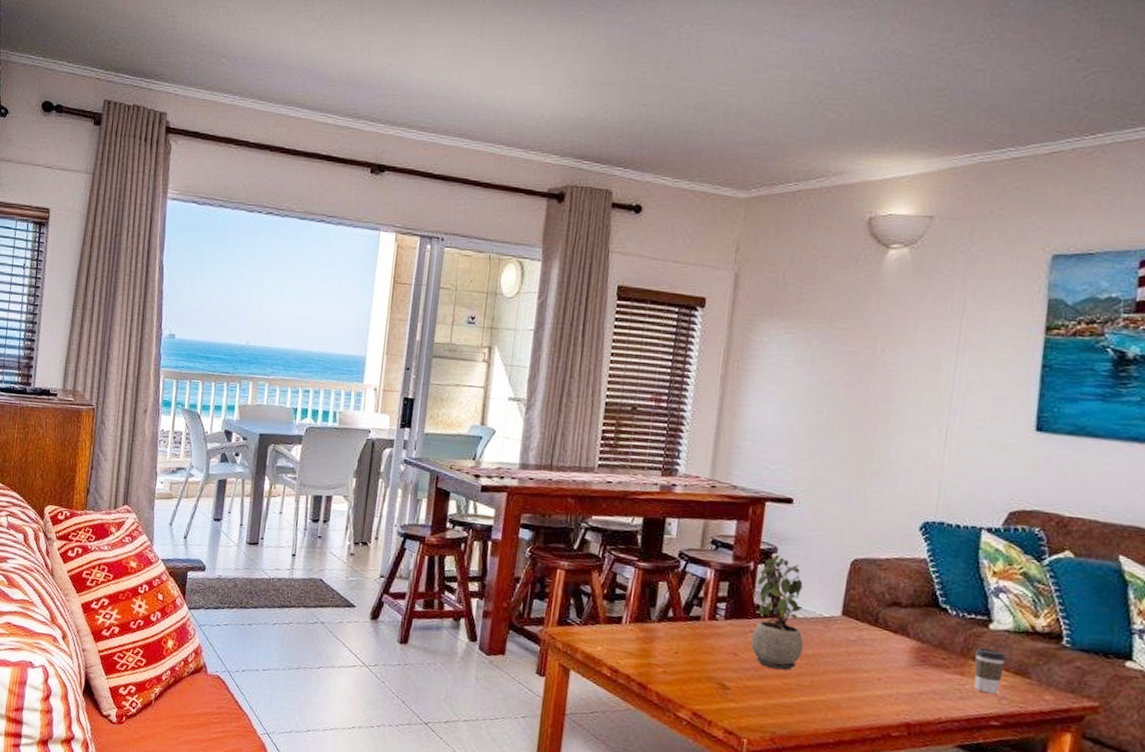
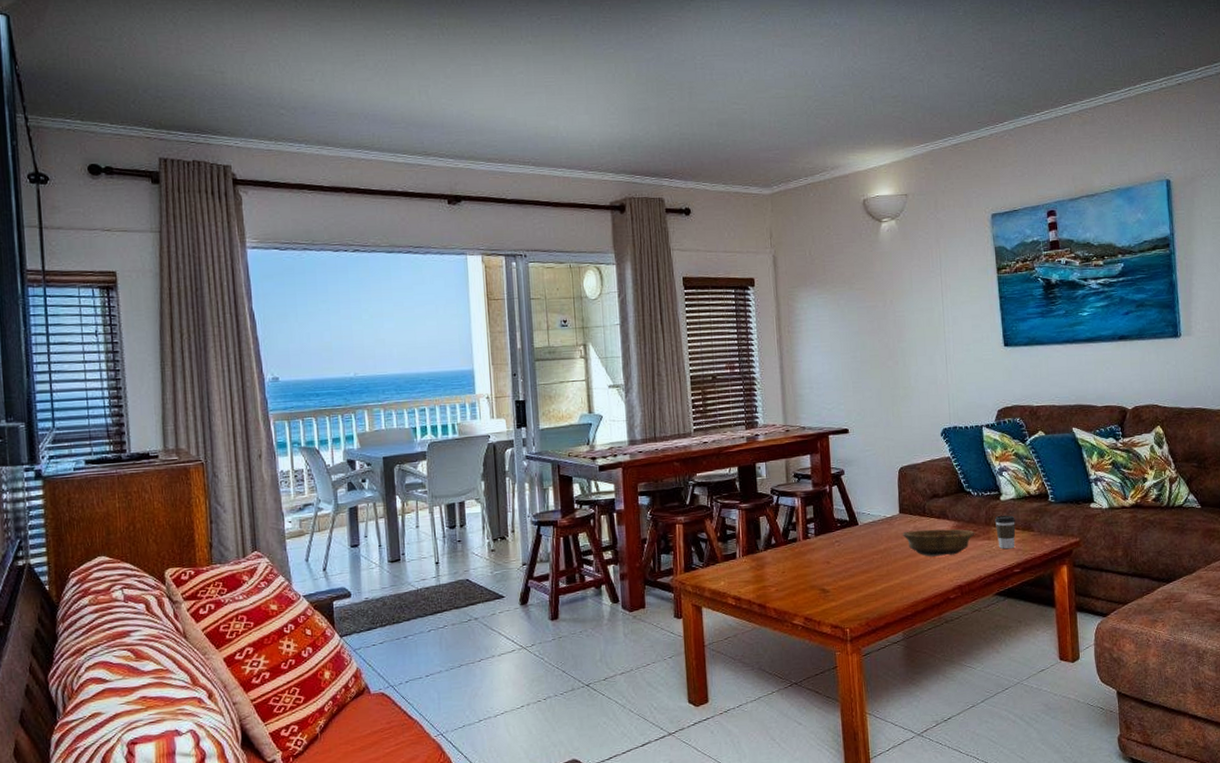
potted plant: present [751,554,804,670] -> none [834,475,877,568]
decorative bowl: none [840,638,944,684] -> present [902,528,975,557]

